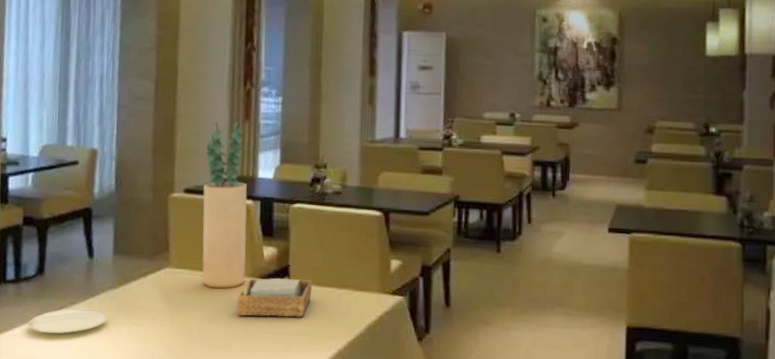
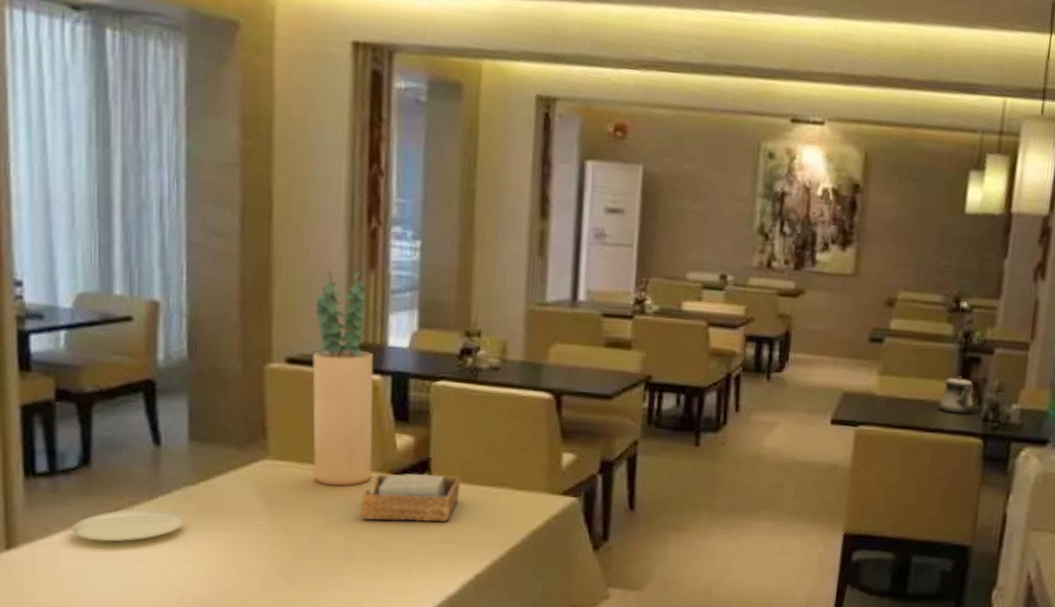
teapot: none [699,189,730,223] -> present [939,376,974,415]

